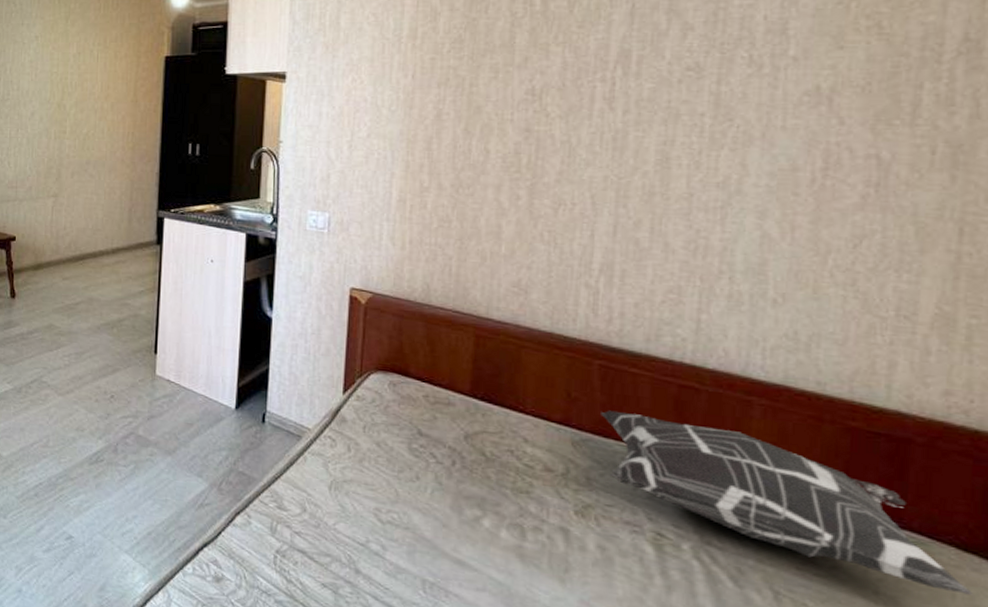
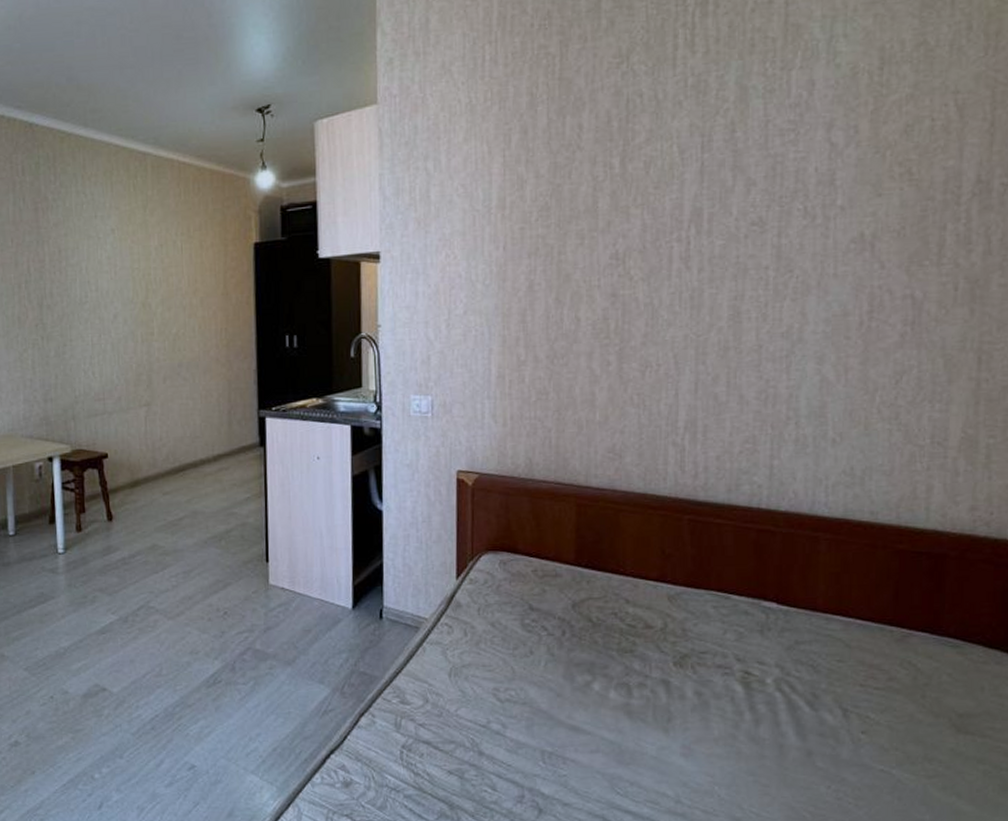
decorative pillow: present [601,410,973,596] -> none [692,562,997,686]

